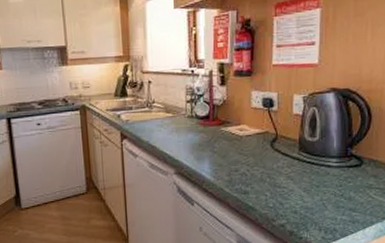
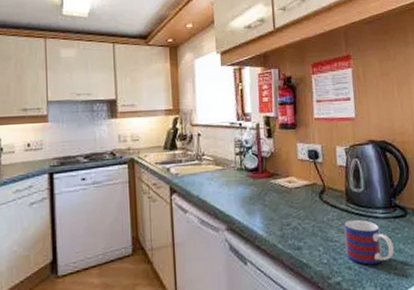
mug: none [293,167,344,210] -> present [343,219,394,265]

